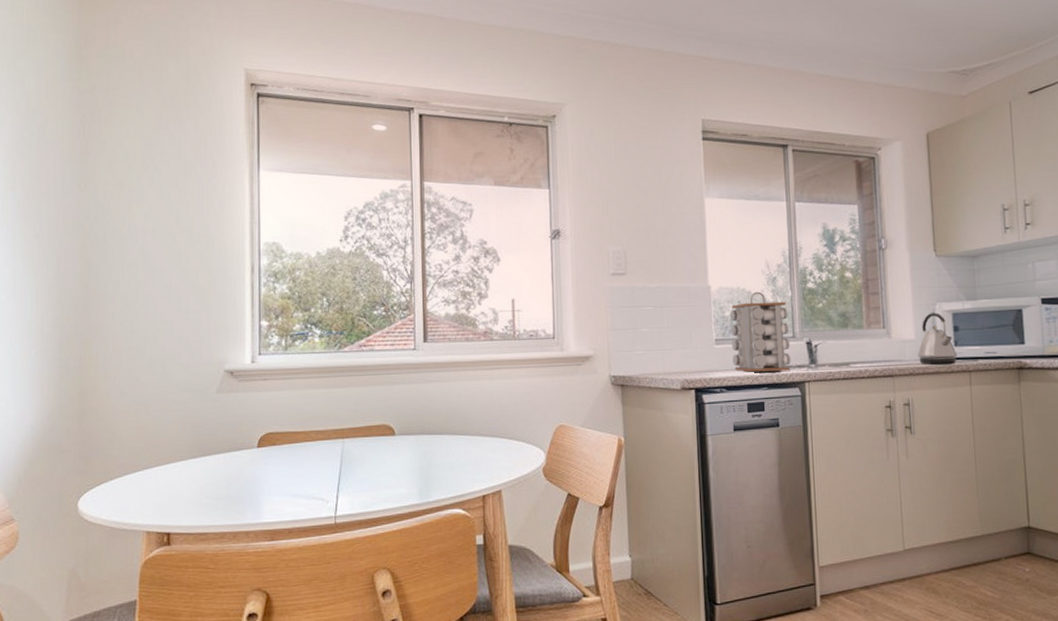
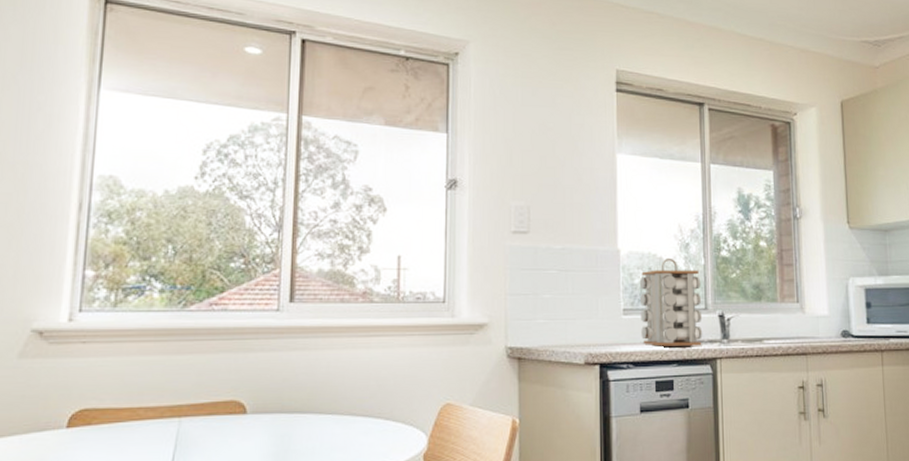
kettle: present [918,313,957,366] -> none [831,288,870,344]

